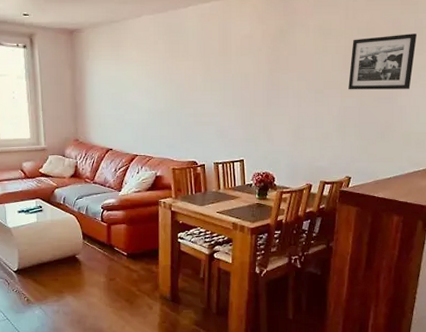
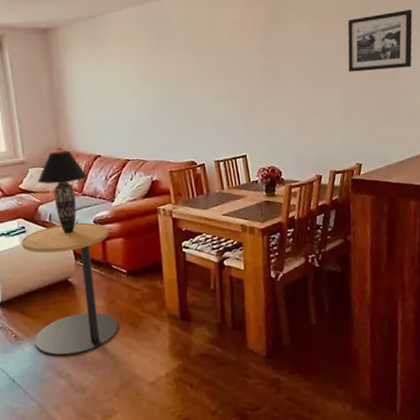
side table: none [38,207,116,321] -> present [21,222,119,357]
table lamp: none [55,142,99,216] -> present [37,150,88,234]

